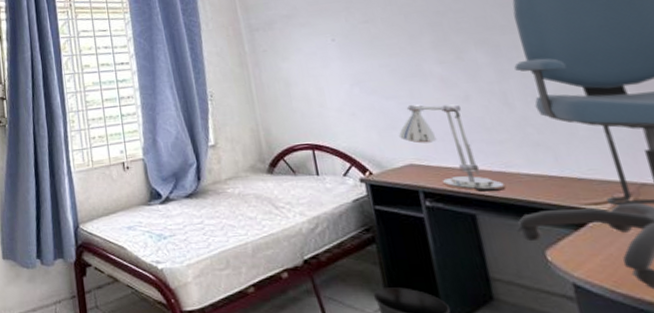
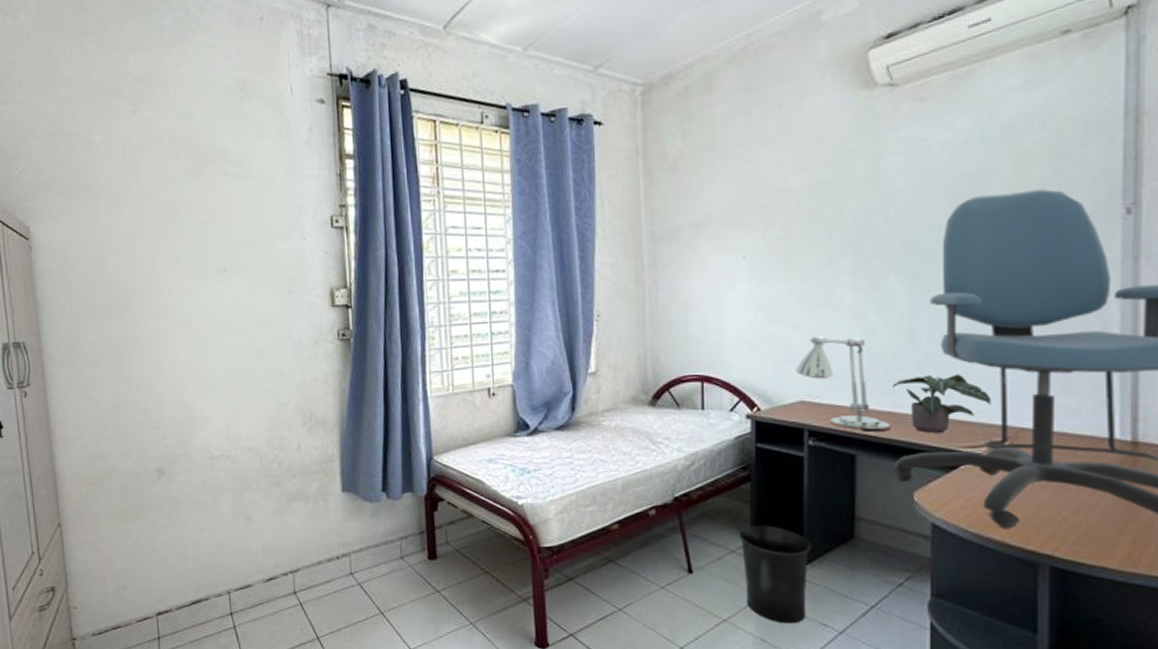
potted plant: none [497,133,604,191] -> present [893,374,991,433]

